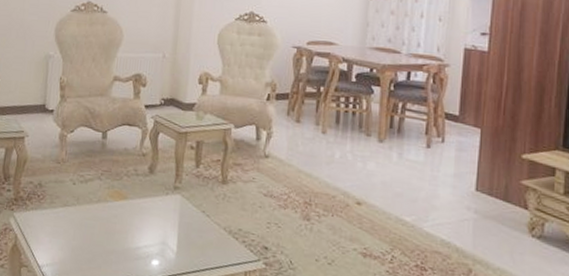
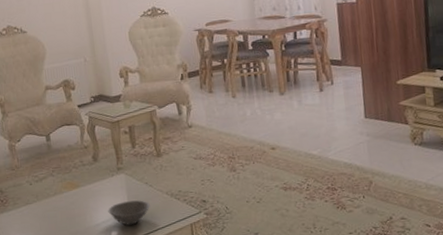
bowl: none [153,227,203,258] -> present [108,200,150,226]

